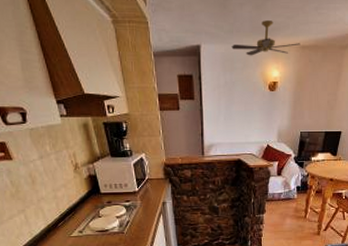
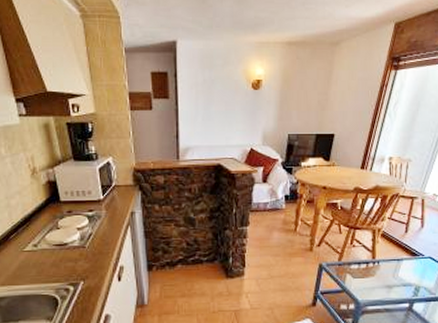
ceiling fan: present [231,20,301,56] -> none [211,16,287,52]

